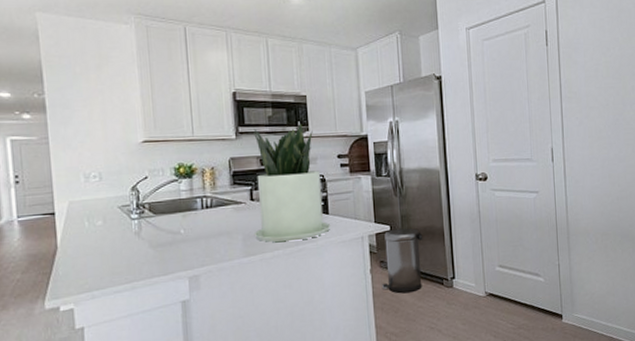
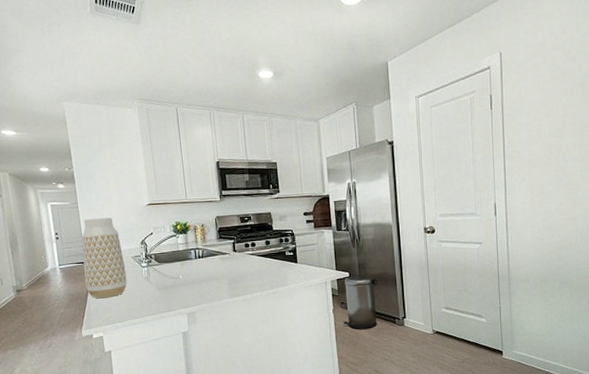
vase: none [50,157,111,260] -> present [81,217,128,299]
planter: present [253,124,331,243] -> none [234,187,300,286]

